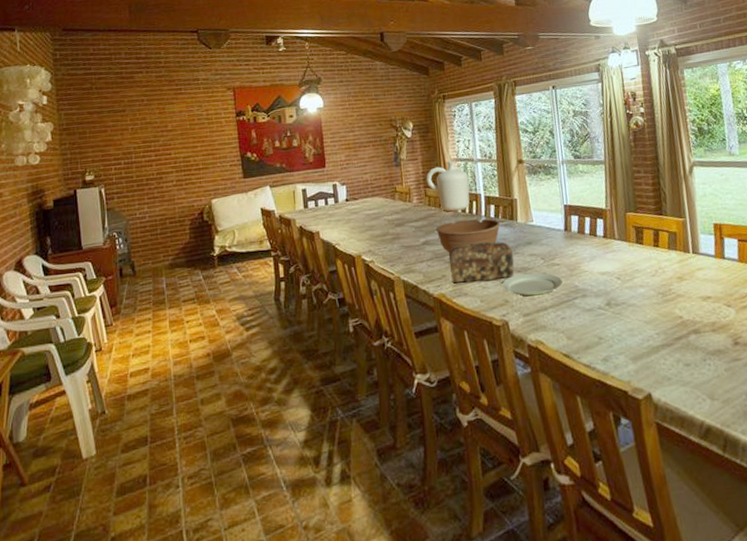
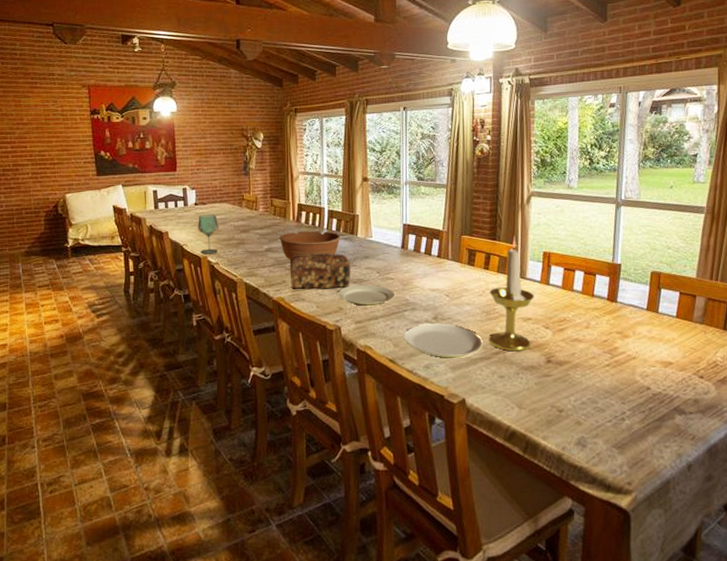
wine glass: none [349,209,373,253] -> present [197,214,219,254]
water jug: present [426,161,470,212] -> none [273,174,314,222]
plate: none [577,309,663,348] -> present [404,323,483,358]
candlestick: none [662,208,715,336] -> present [489,235,534,352]

